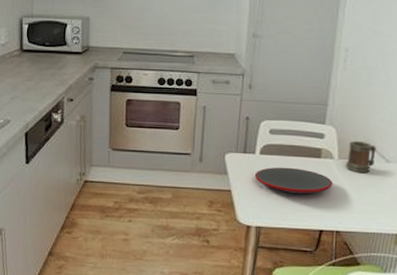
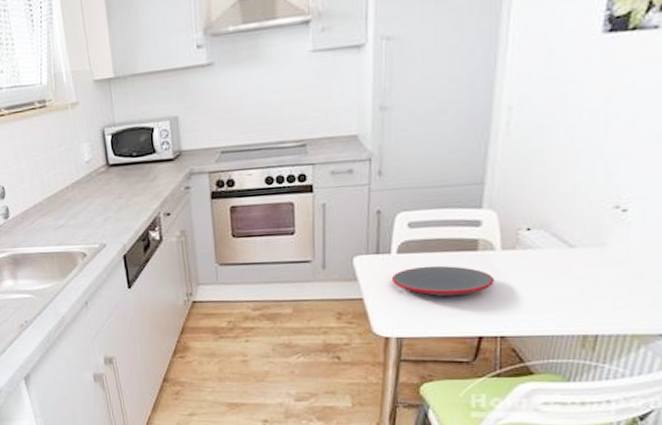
mug: present [346,140,376,174] -> none [512,224,554,265]

